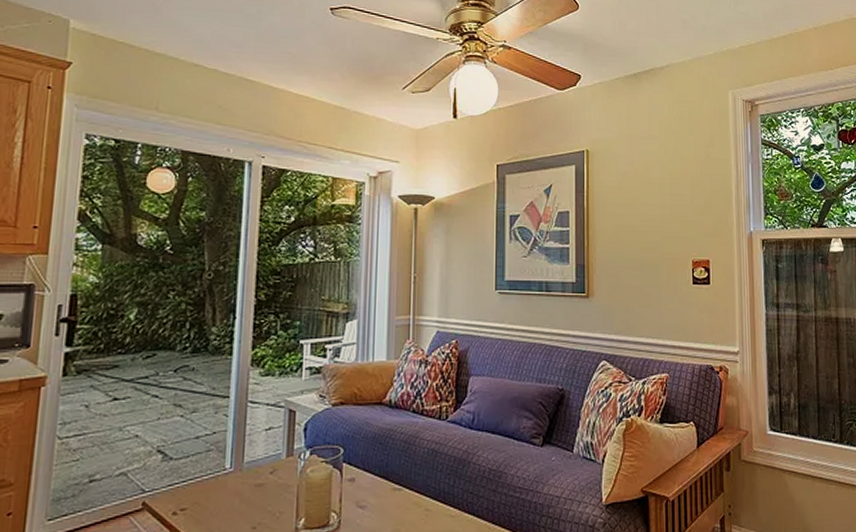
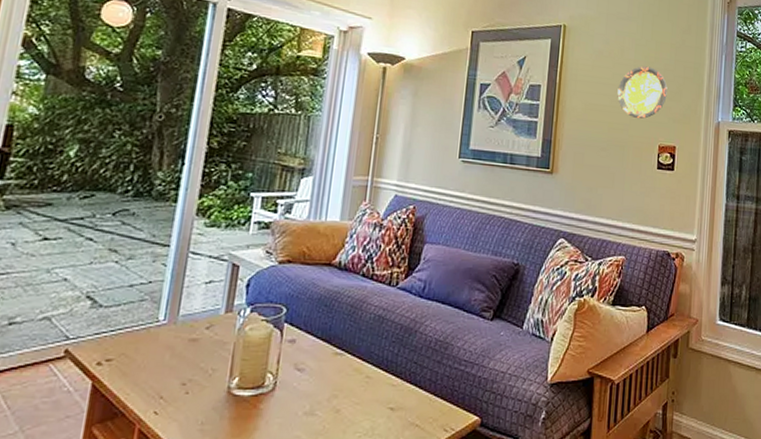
decorative plate: none [646,183,696,235] -> present [617,66,668,119]

